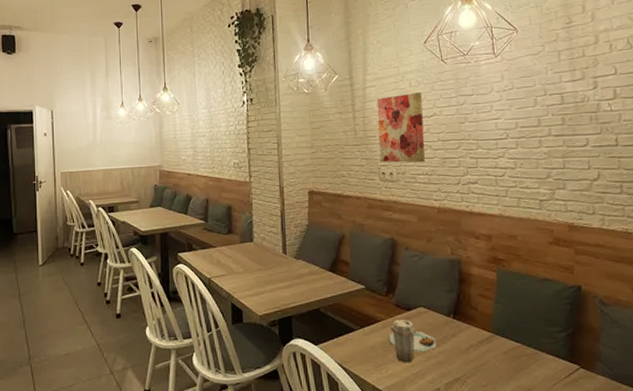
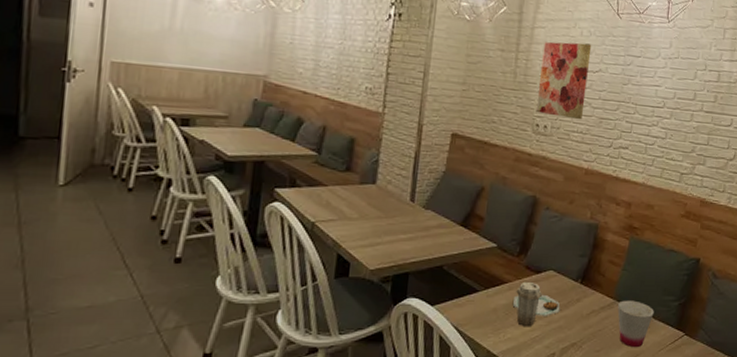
cup: none [497,333,539,383] -> present [617,300,654,348]

